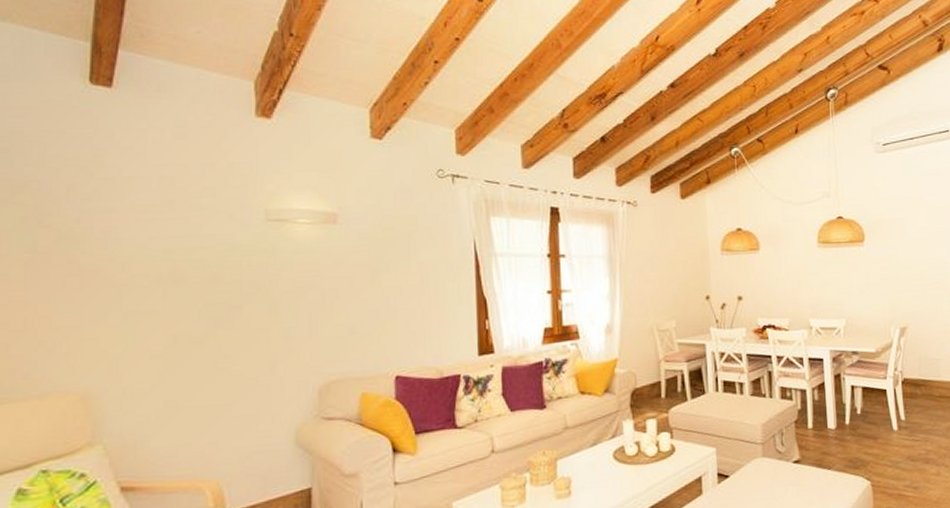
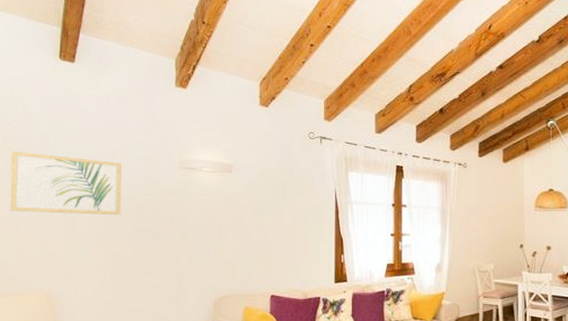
wall art: none [22,205,186,287] -> present [10,151,123,216]

